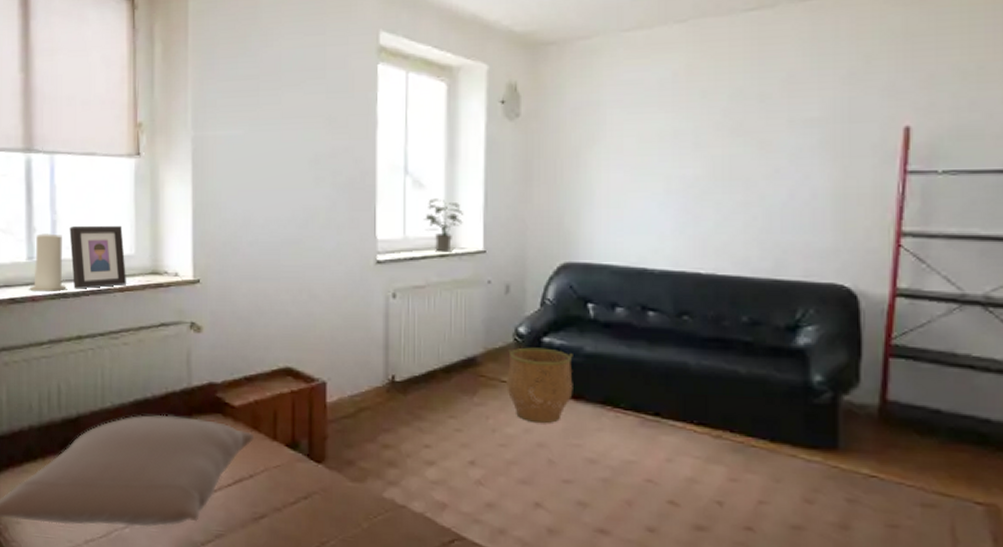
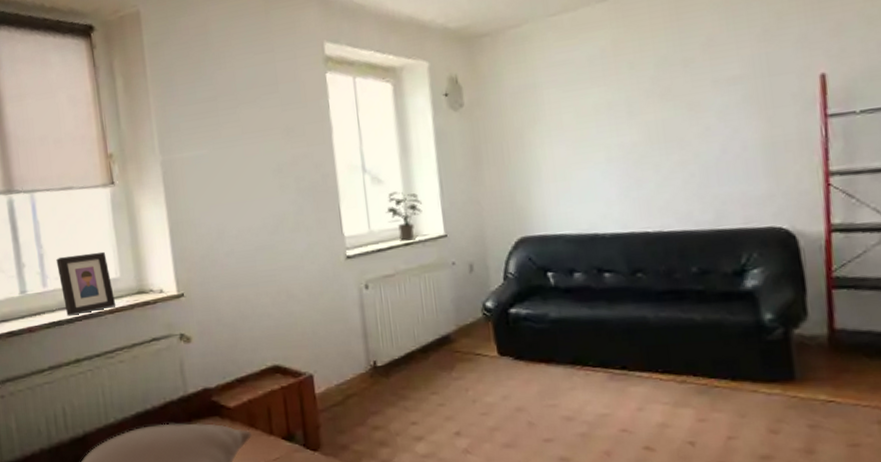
candle: present [29,233,66,292] -> none [25,267,60,324]
basket: present [507,347,573,423] -> none [479,318,544,389]

